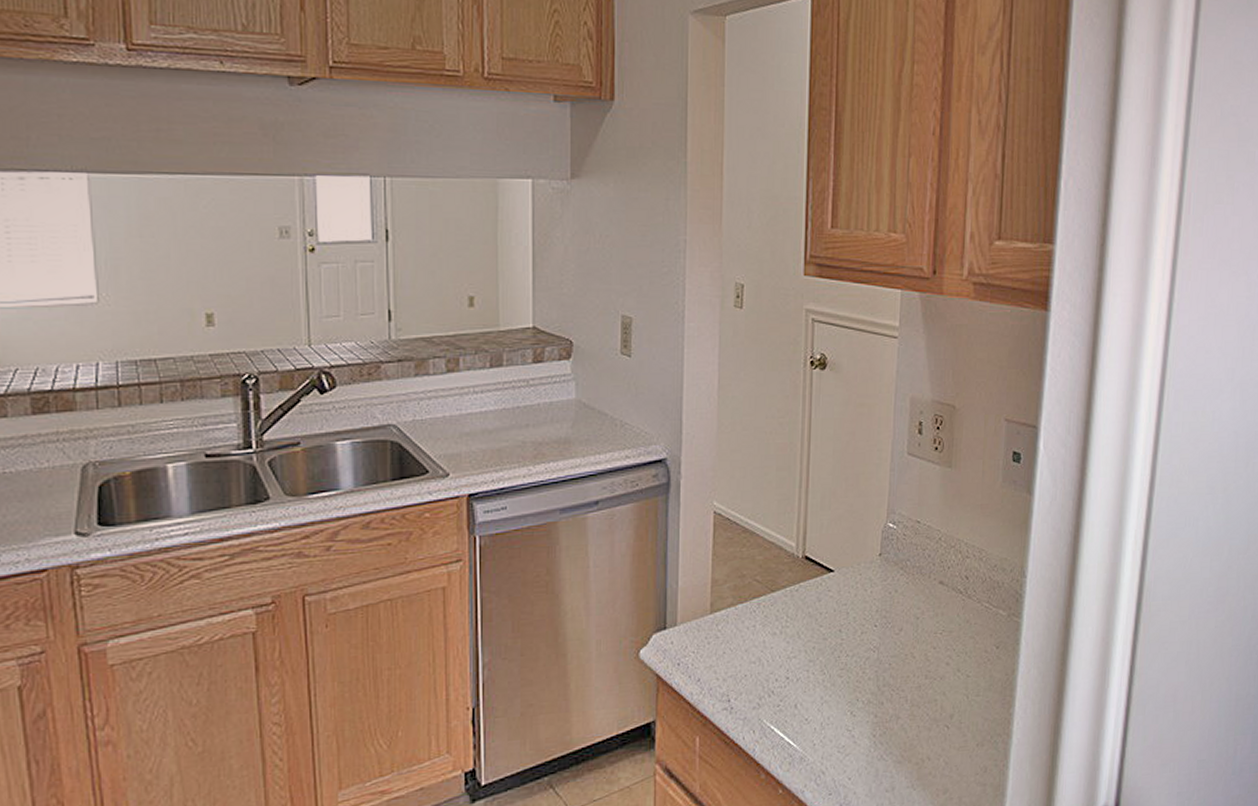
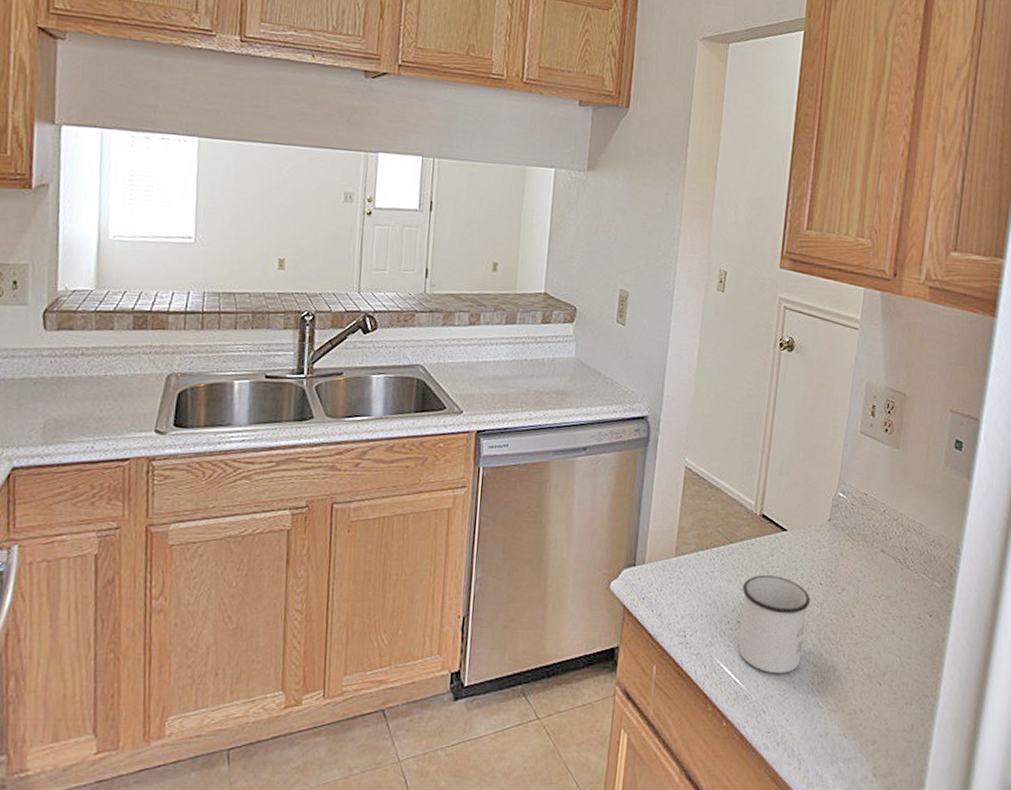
mug: none [789,622,866,730] -> present [738,575,811,674]

